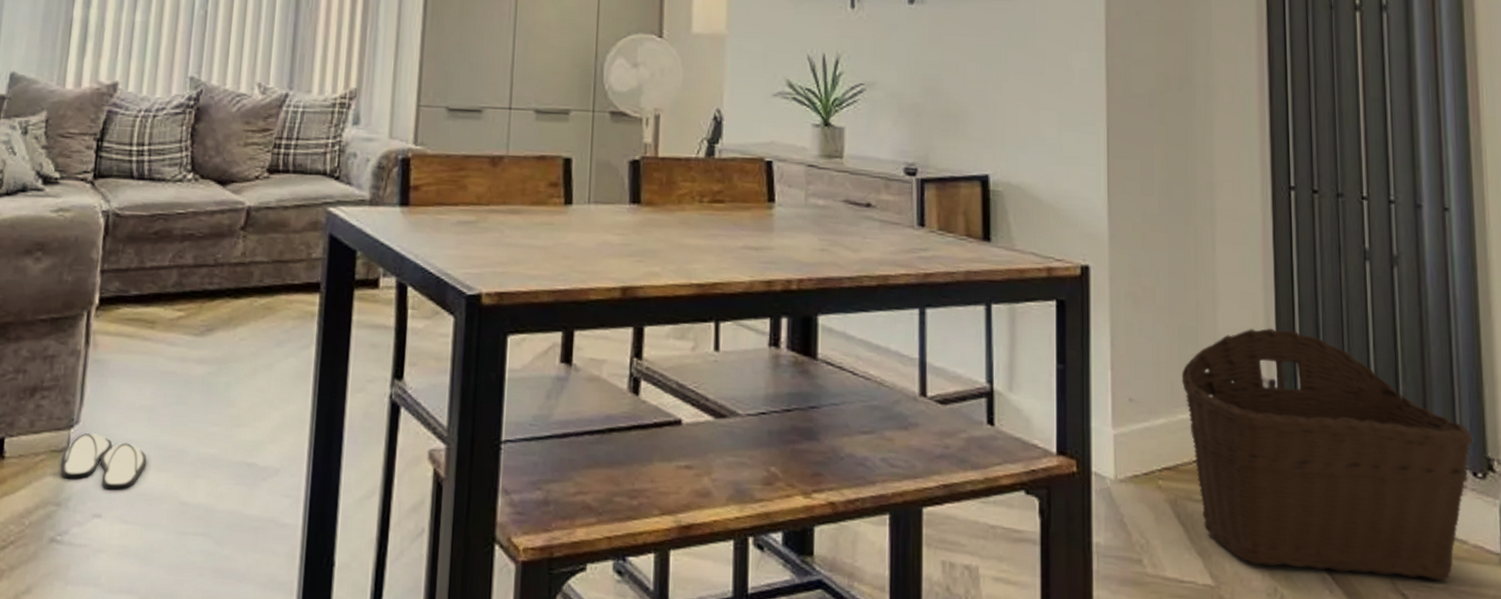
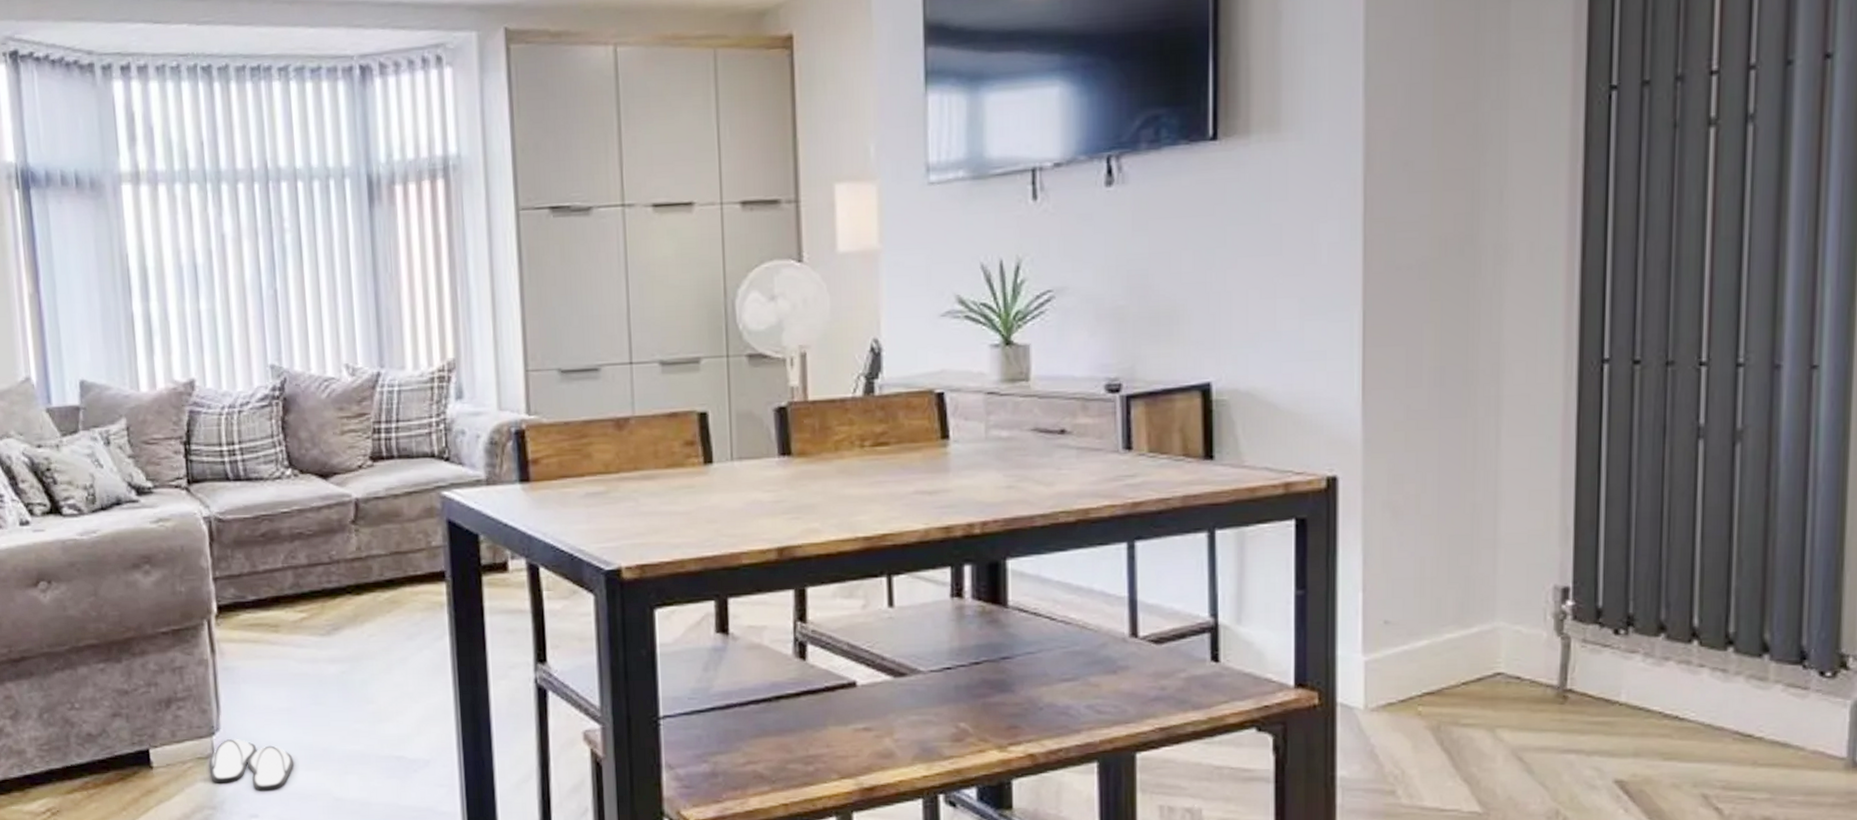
wicker basket: present [1181,327,1474,581] -> none [1450,528,1825,792]

